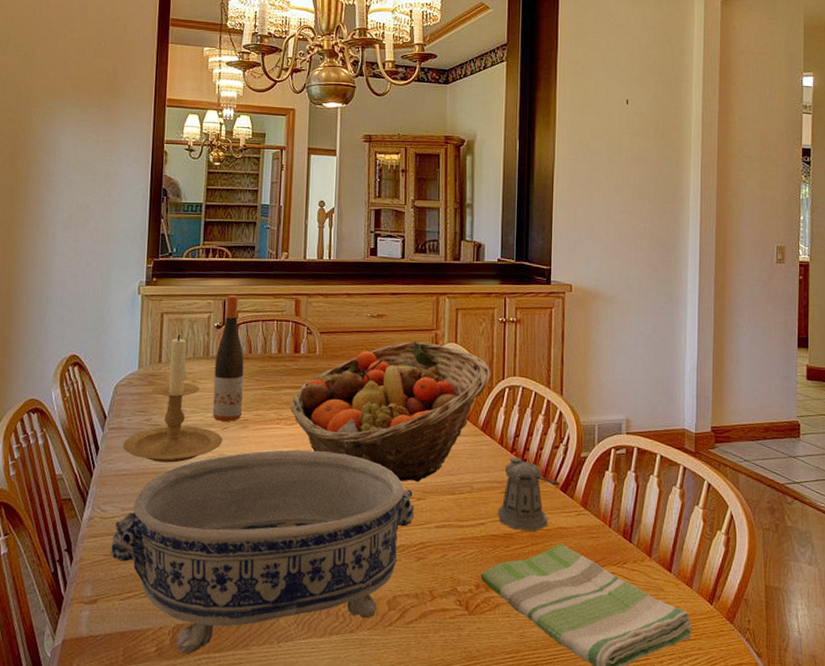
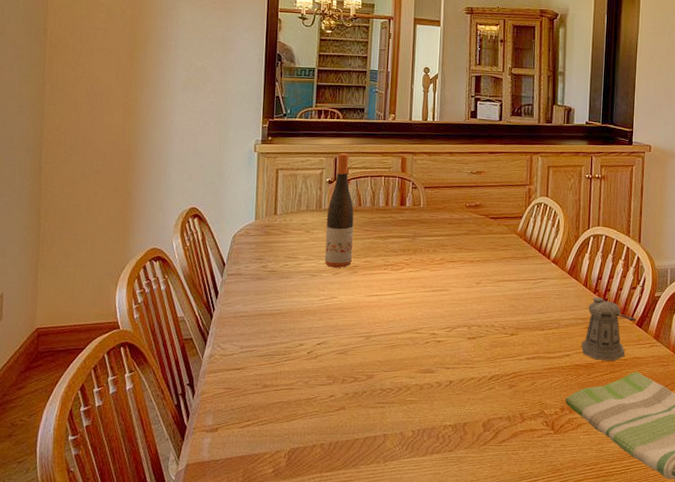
decorative bowl: present [110,450,415,654] -> none [229,292,508,474]
candle holder: present [123,335,223,463] -> none [241,189,334,305]
fruit basket: present [291,341,490,482] -> none [397,195,577,319]

